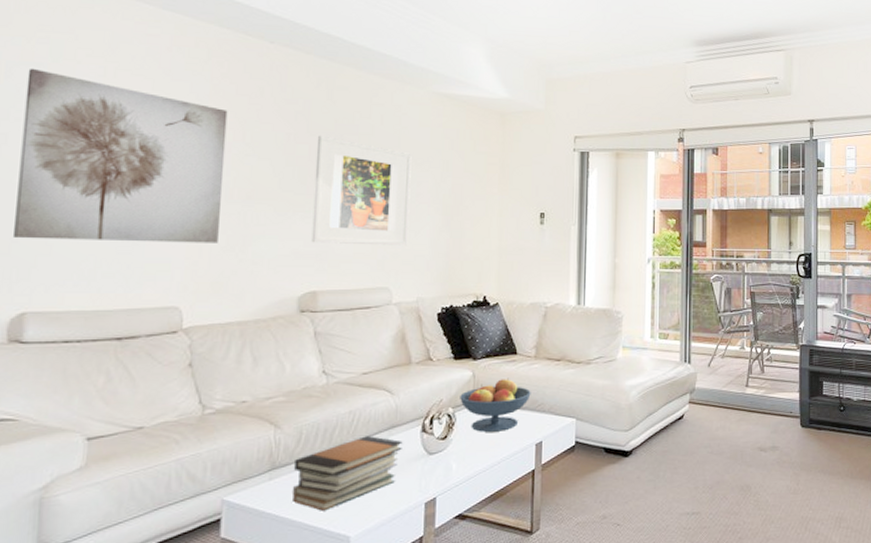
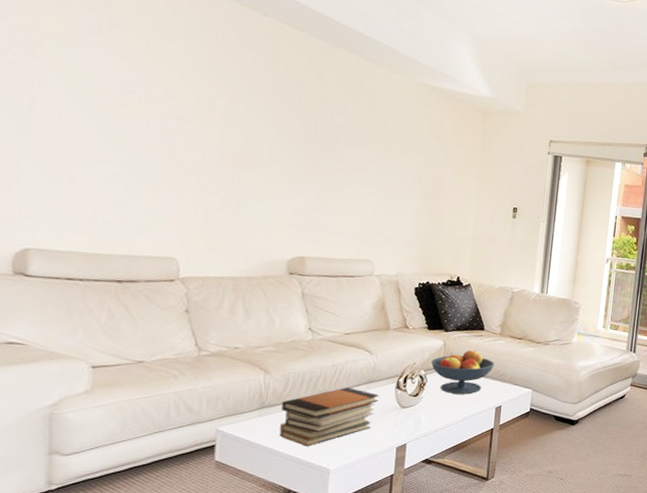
wall art: present [14,68,228,243] -> none [14,12,222,203]
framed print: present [311,135,412,246] -> none [301,112,398,224]

